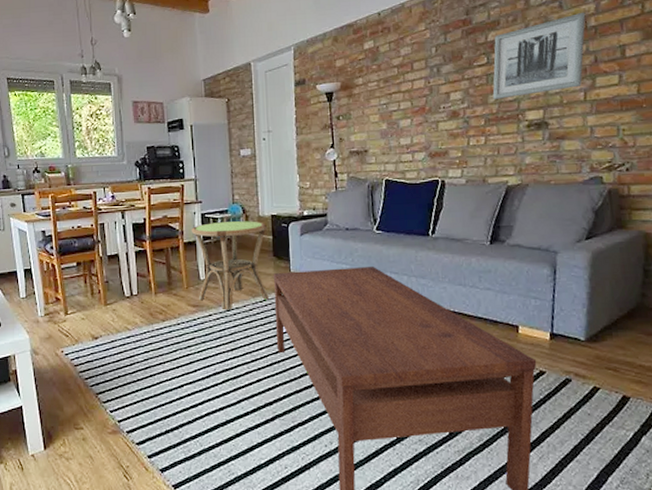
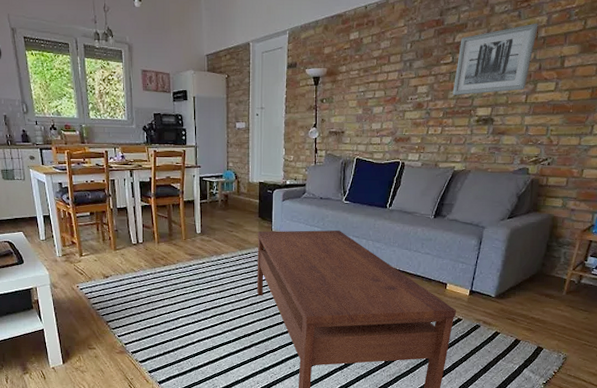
side table: present [191,221,270,310] -> none [190,185,255,260]

